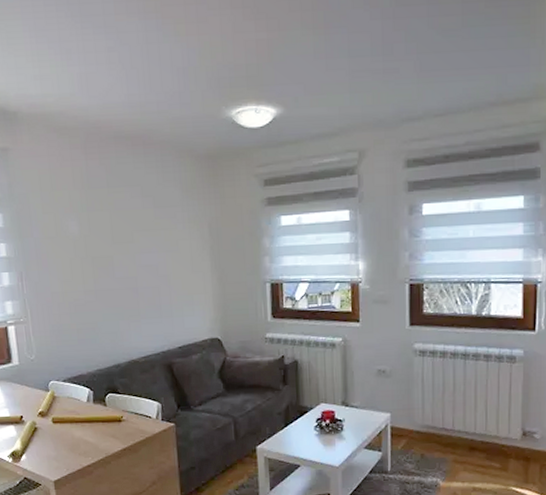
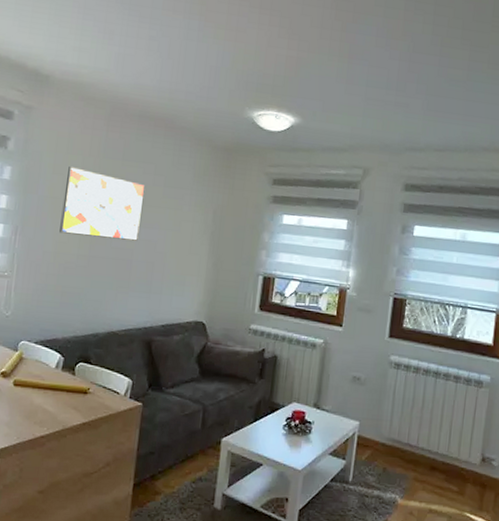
wall art: none [57,203,139,272] -> present [59,167,146,241]

